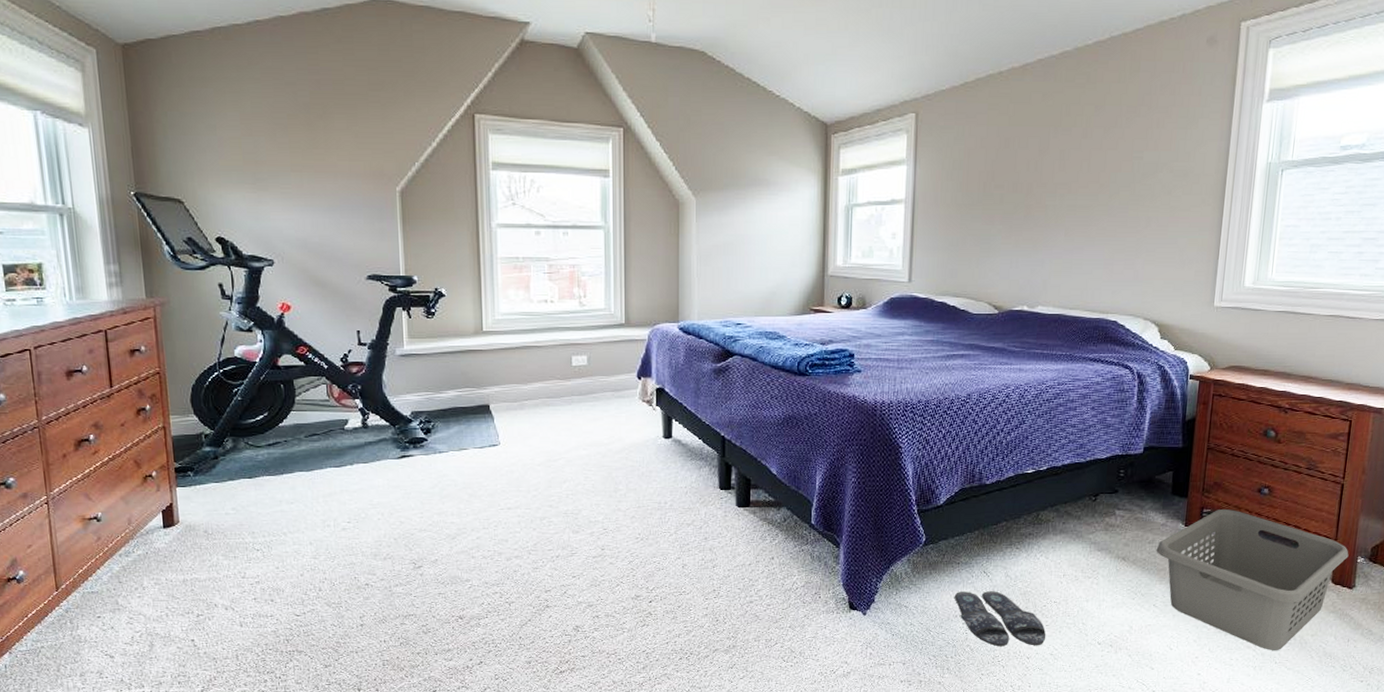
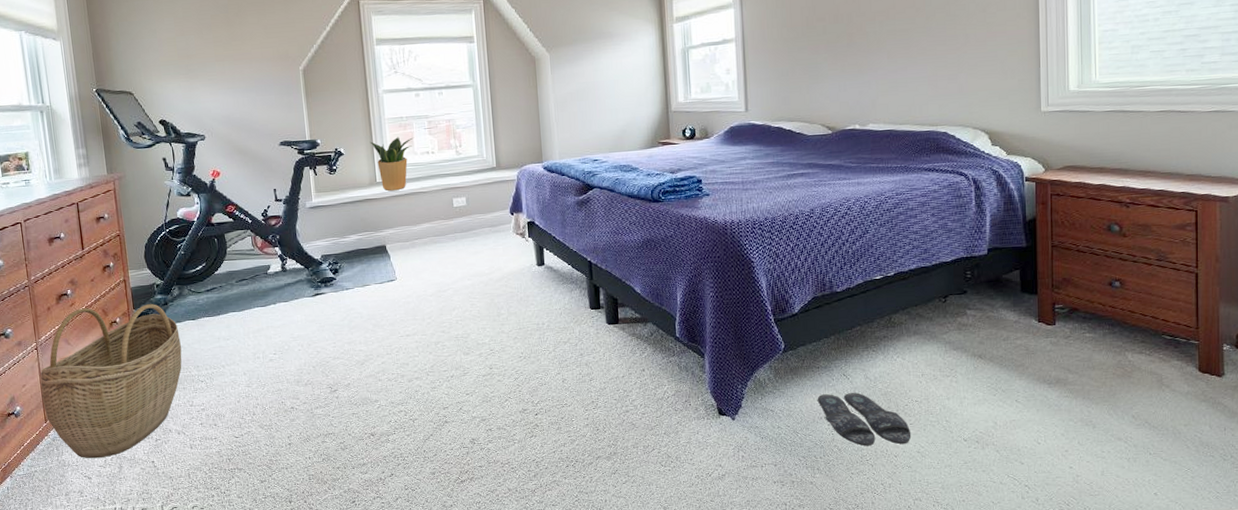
woven basket: none [51,457,234,635] -> present [40,304,182,459]
potted plant: none [477,279,530,343] -> present [369,136,414,191]
laundry basket: present [1156,508,1349,651] -> none [1012,303,1213,442]

